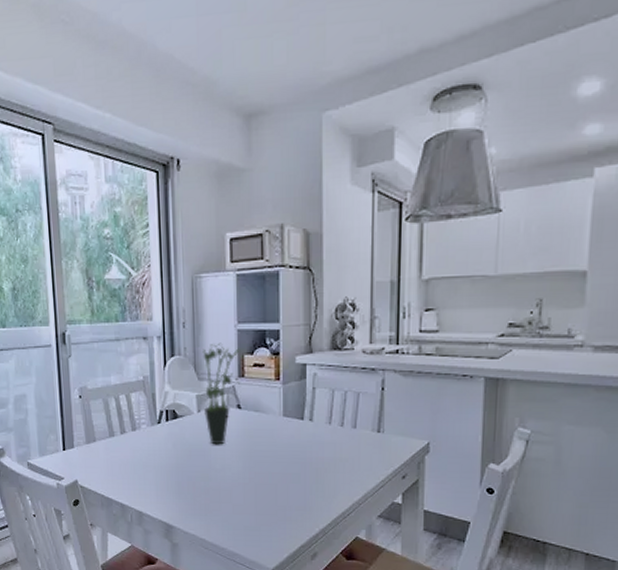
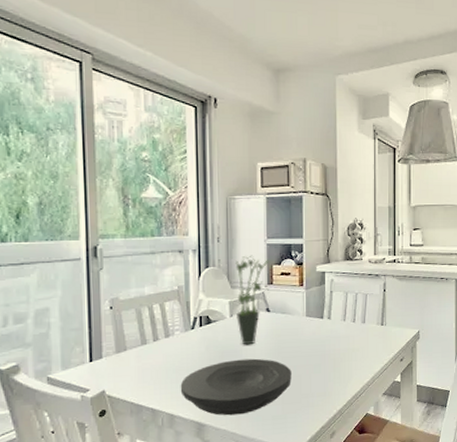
plate: none [148,460,266,521] -> present [180,358,292,416]

